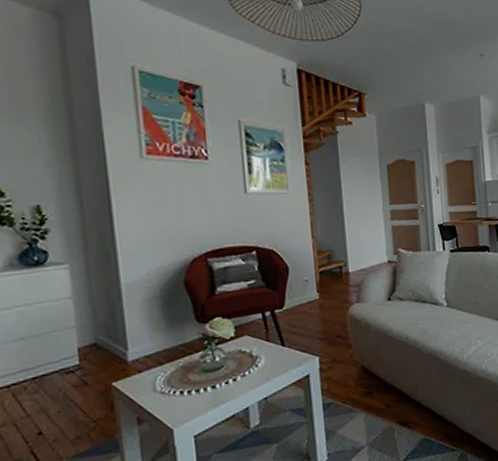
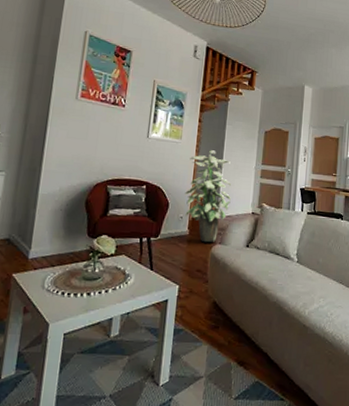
indoor plant: none [303,196,361,304] -> present [185,150,231,243]

